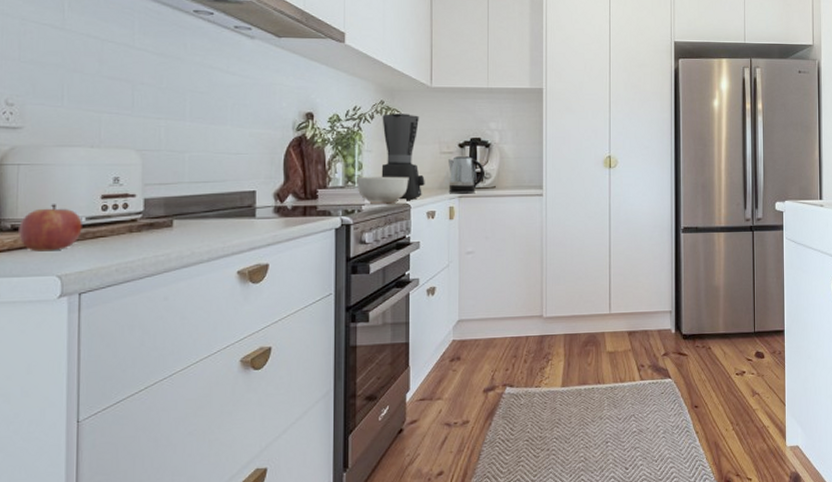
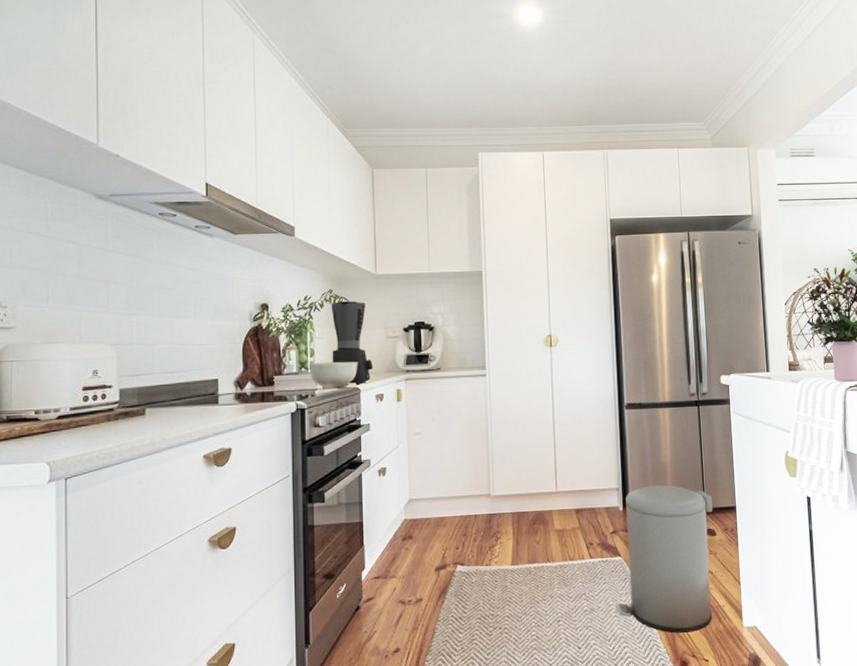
fruit: present [19,204,82,252] -> none [13,396,67,441]
kettle: present [448,155,484,194] -> none [394,339,429,377]
pedal bin: none [664,308,762,453] -> present [615,485,713,633]

